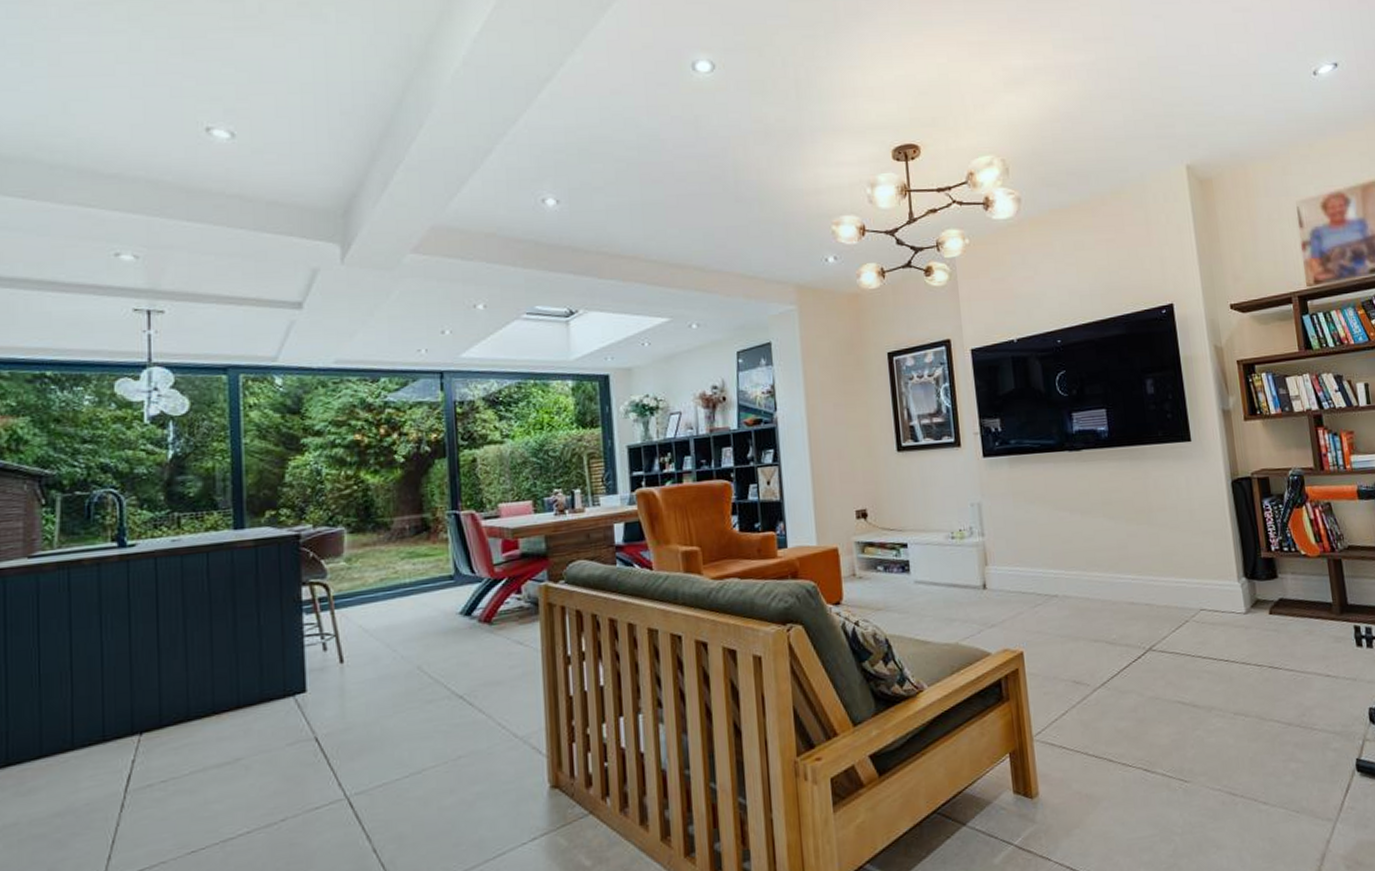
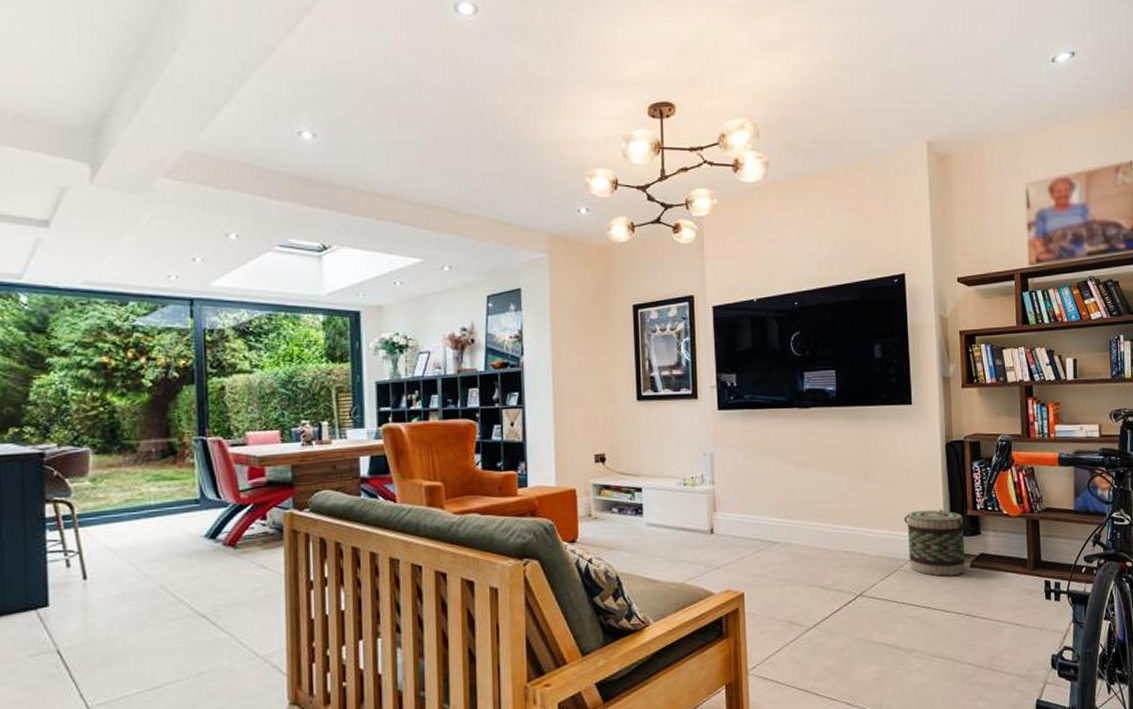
basket: none [1192,552,1265,626] -> present [904,509,967,576]

